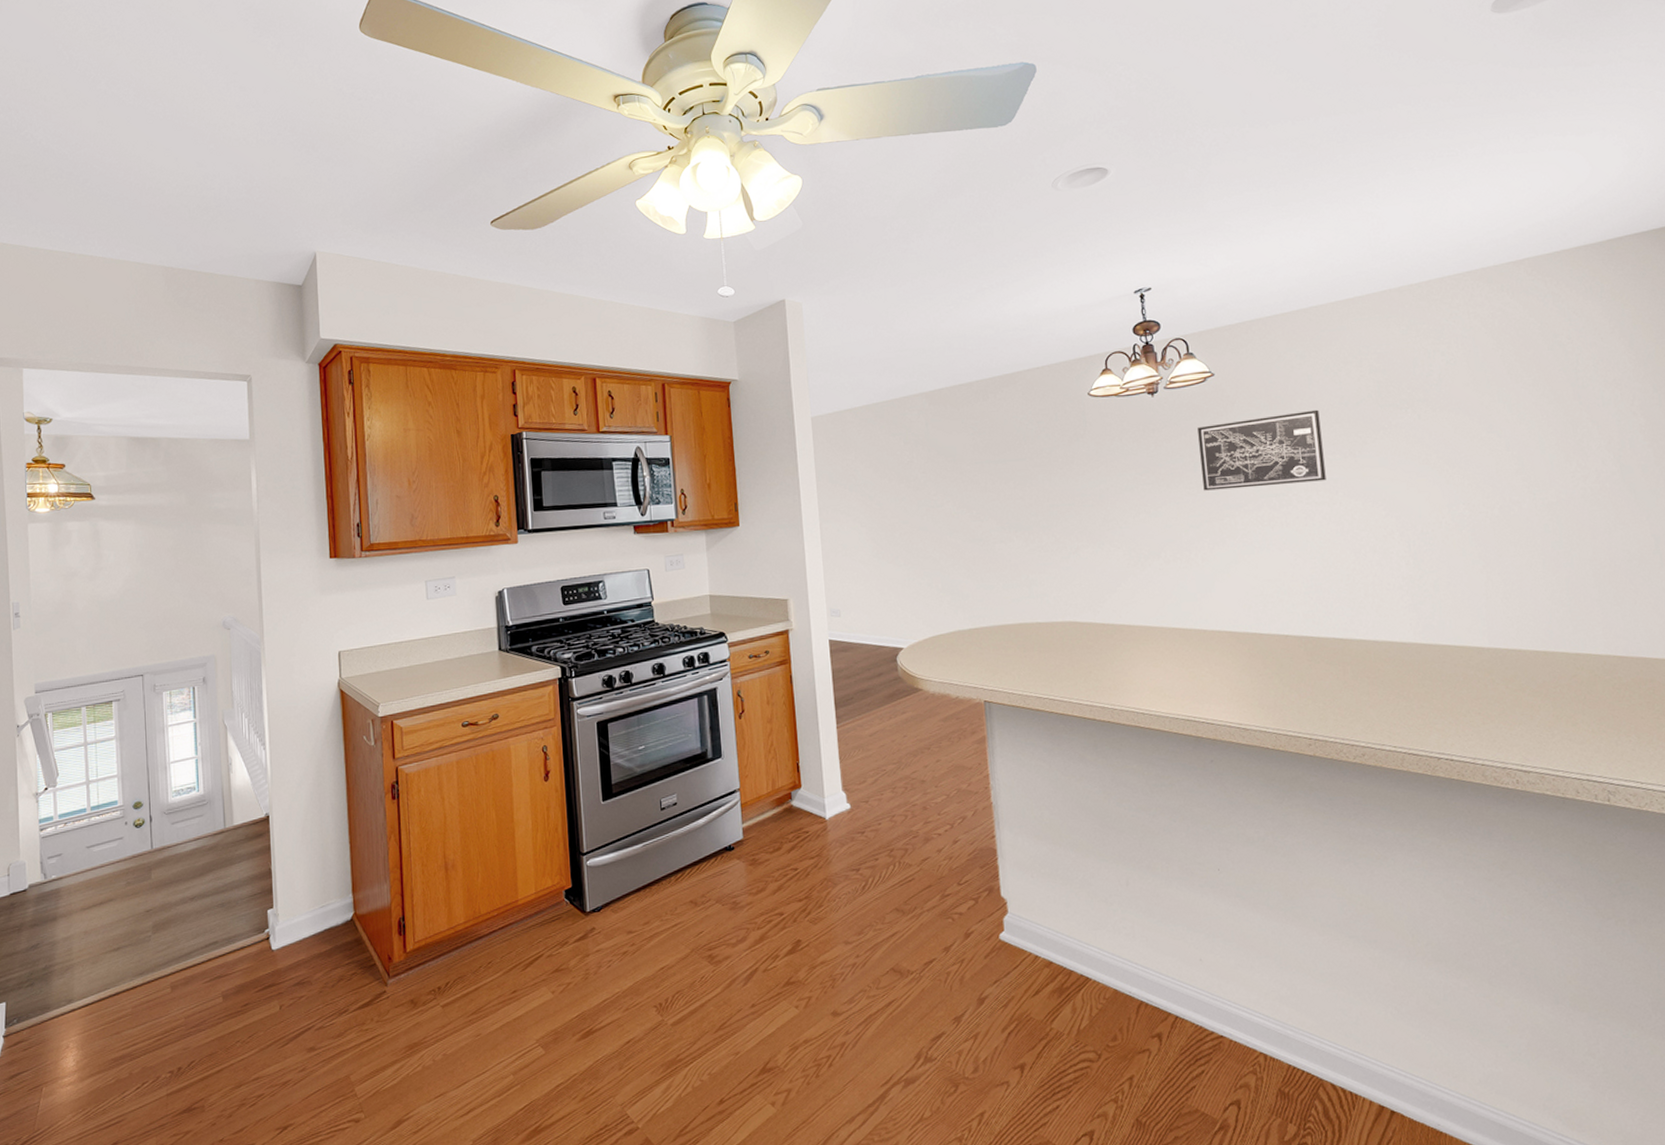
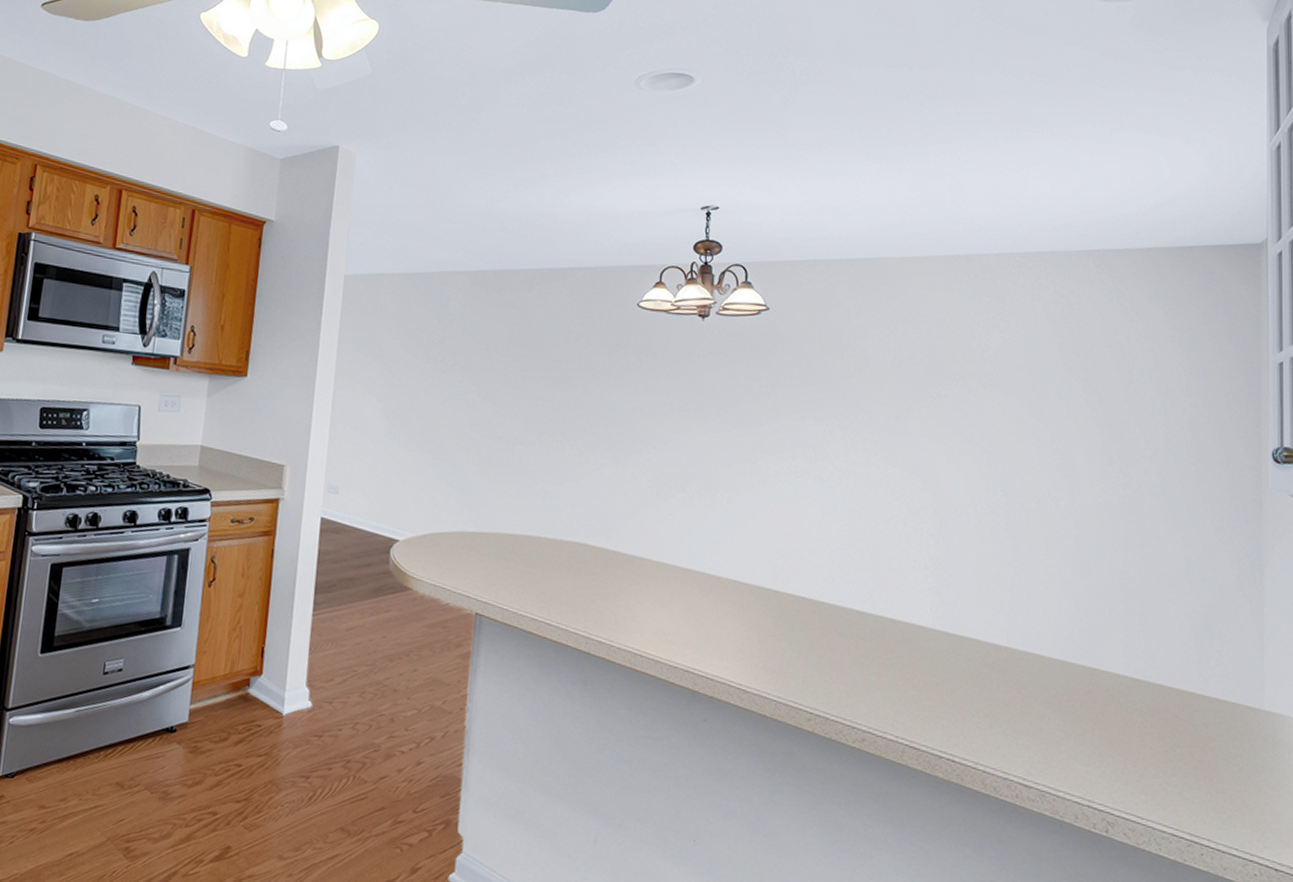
wall art: present [1197,409,1326,491] -> none [741,360,870,441]

